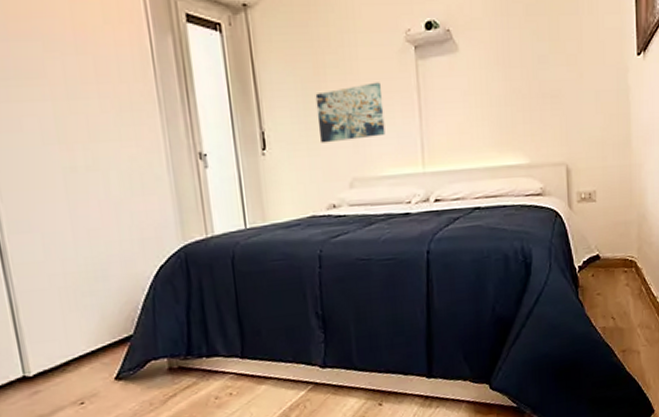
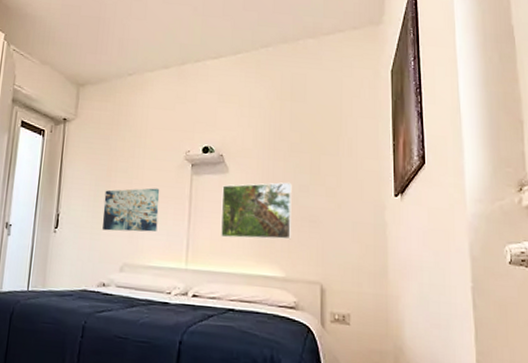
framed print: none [453,54,534,130] -> present [220,182,292,240]

